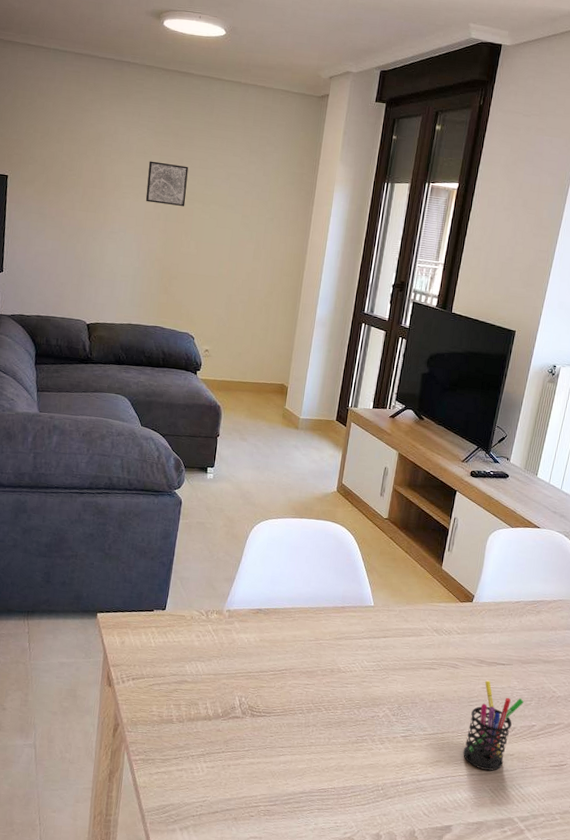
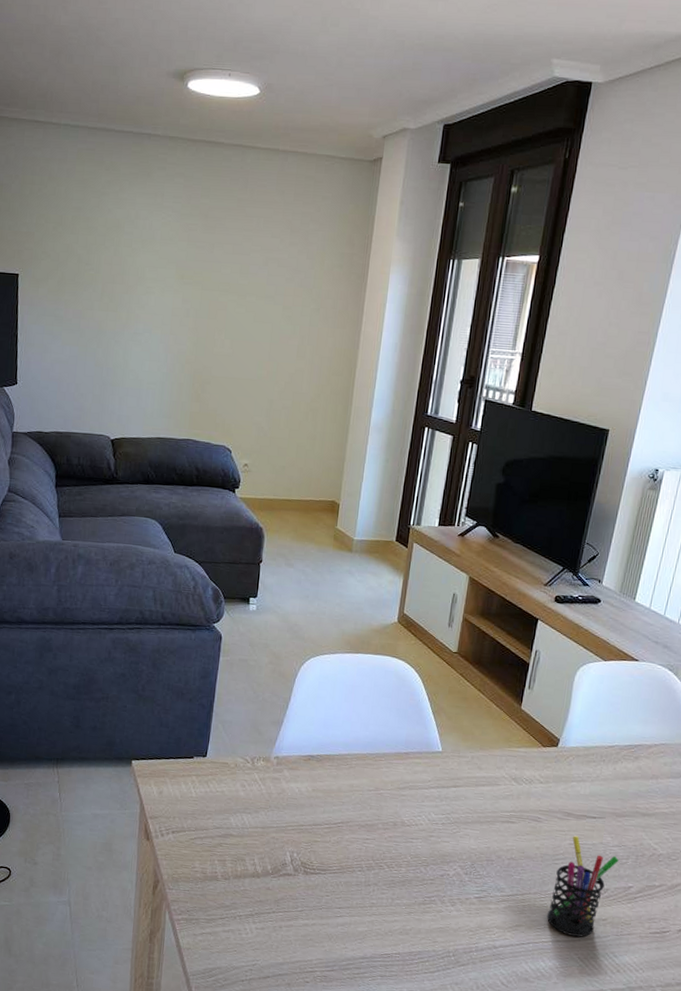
wall art: present [145,161,189,207] -> none [172,248,221,300]

